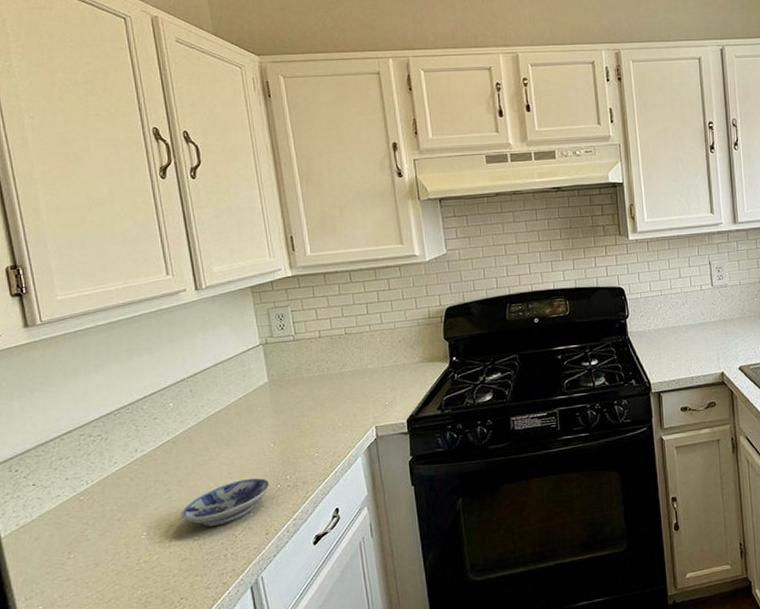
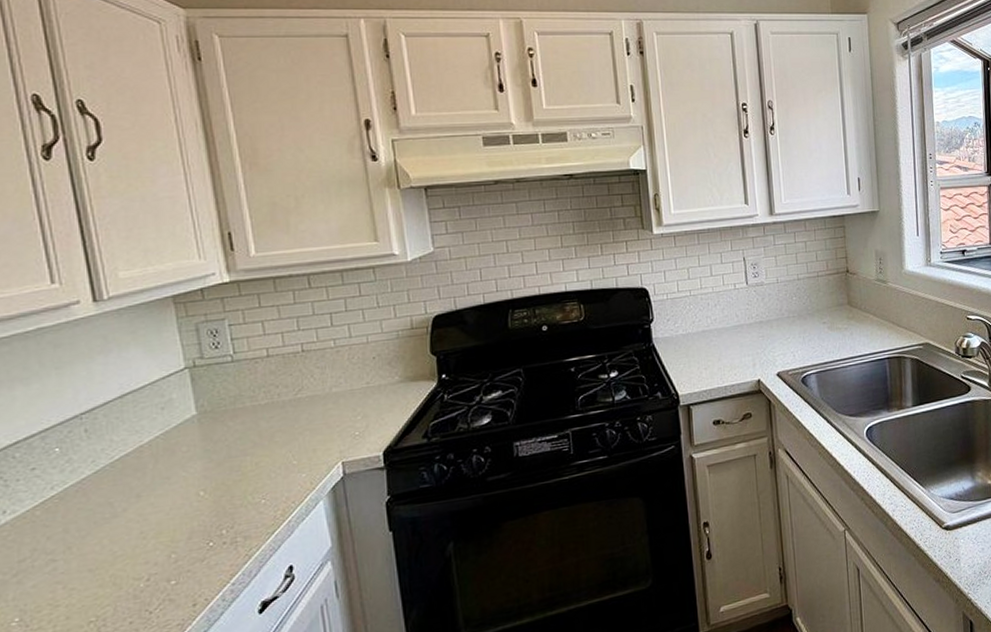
bowl: present [181,478,270,527] -> none [71,535,199,603]

